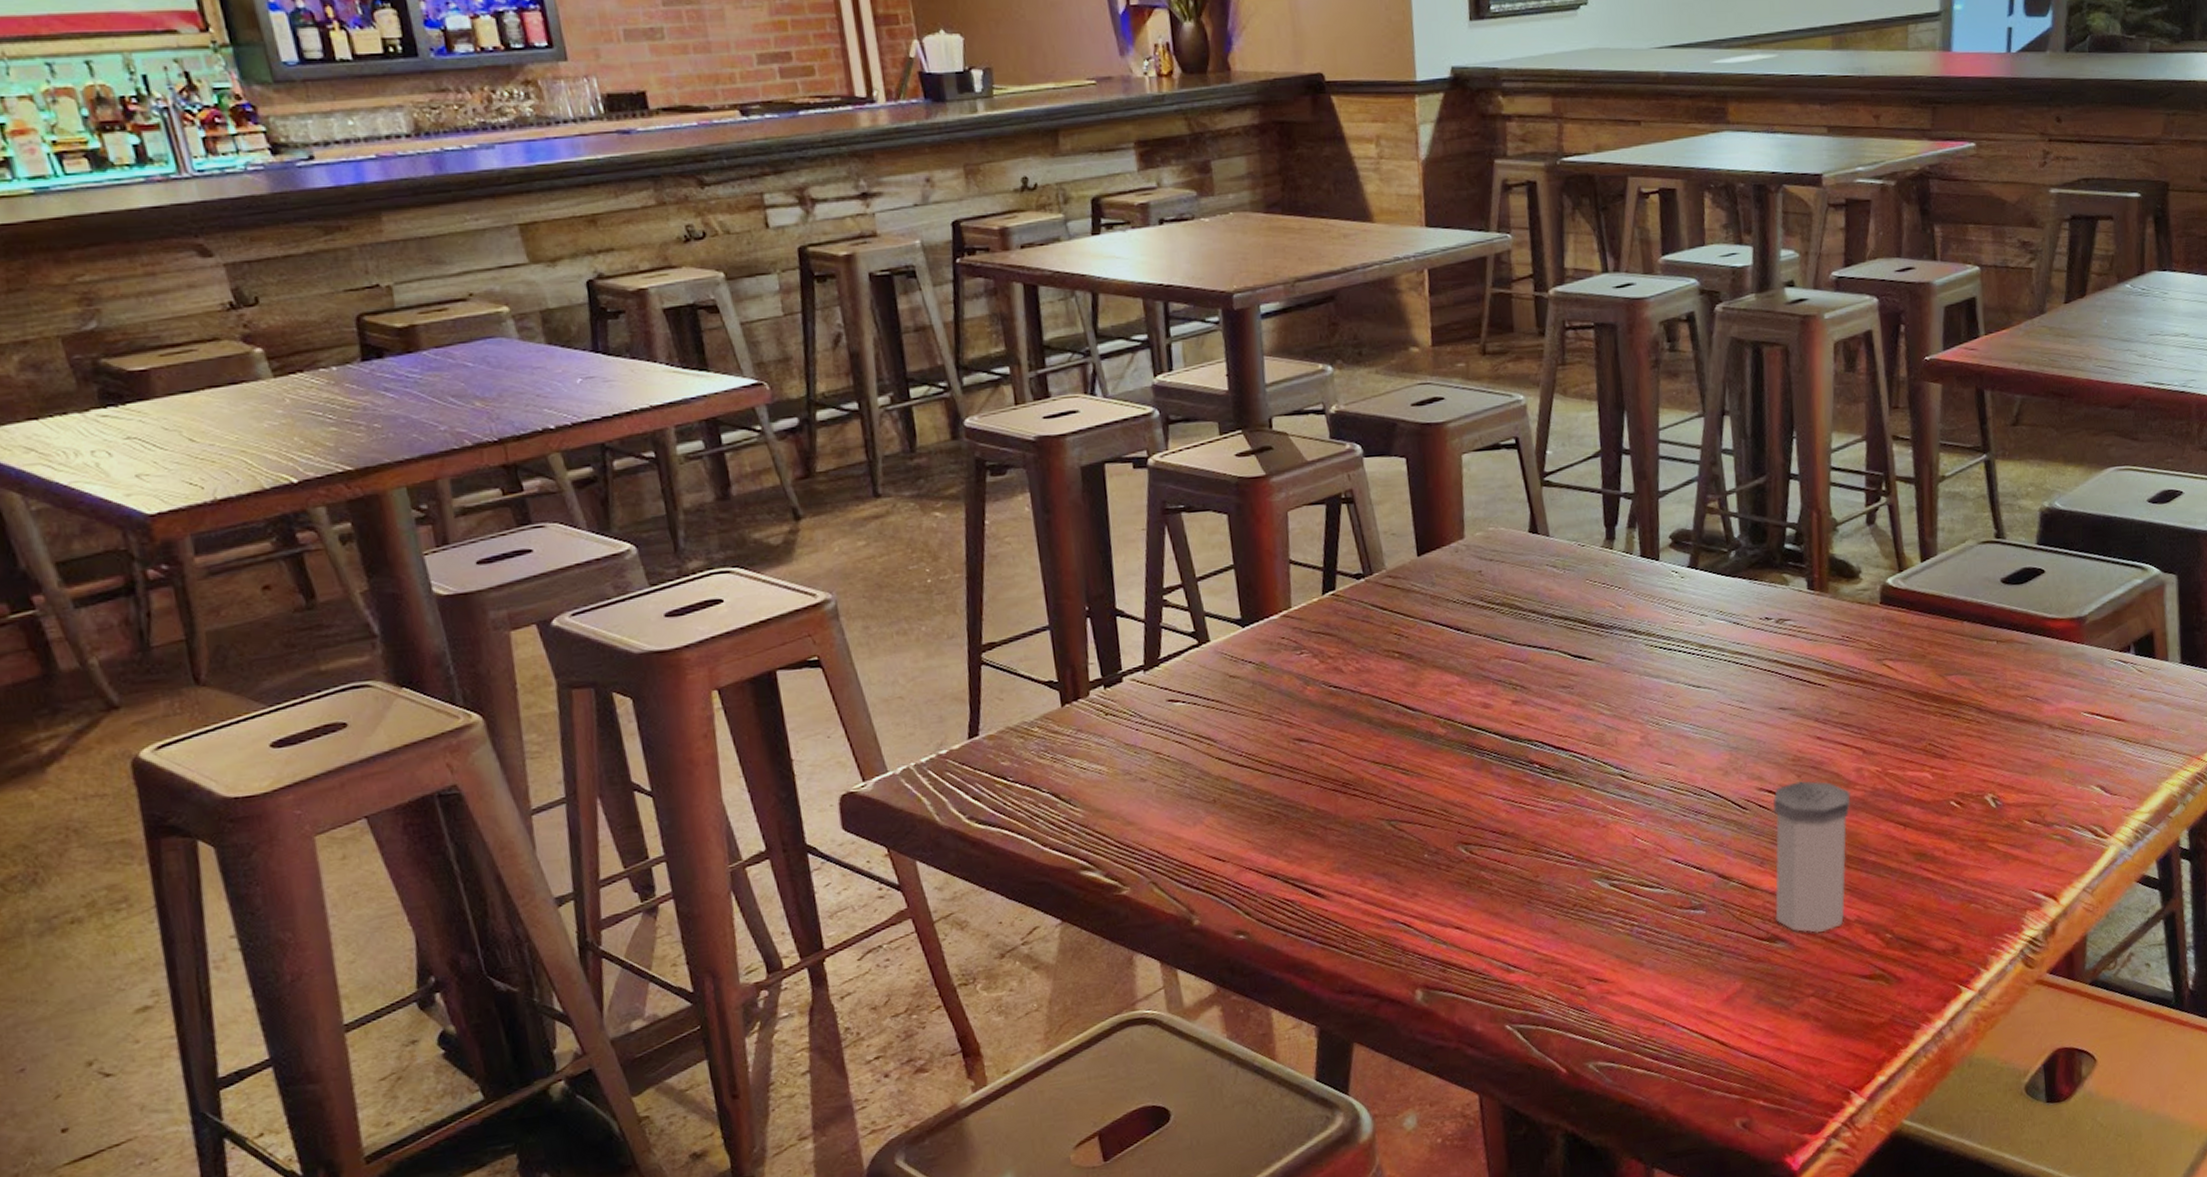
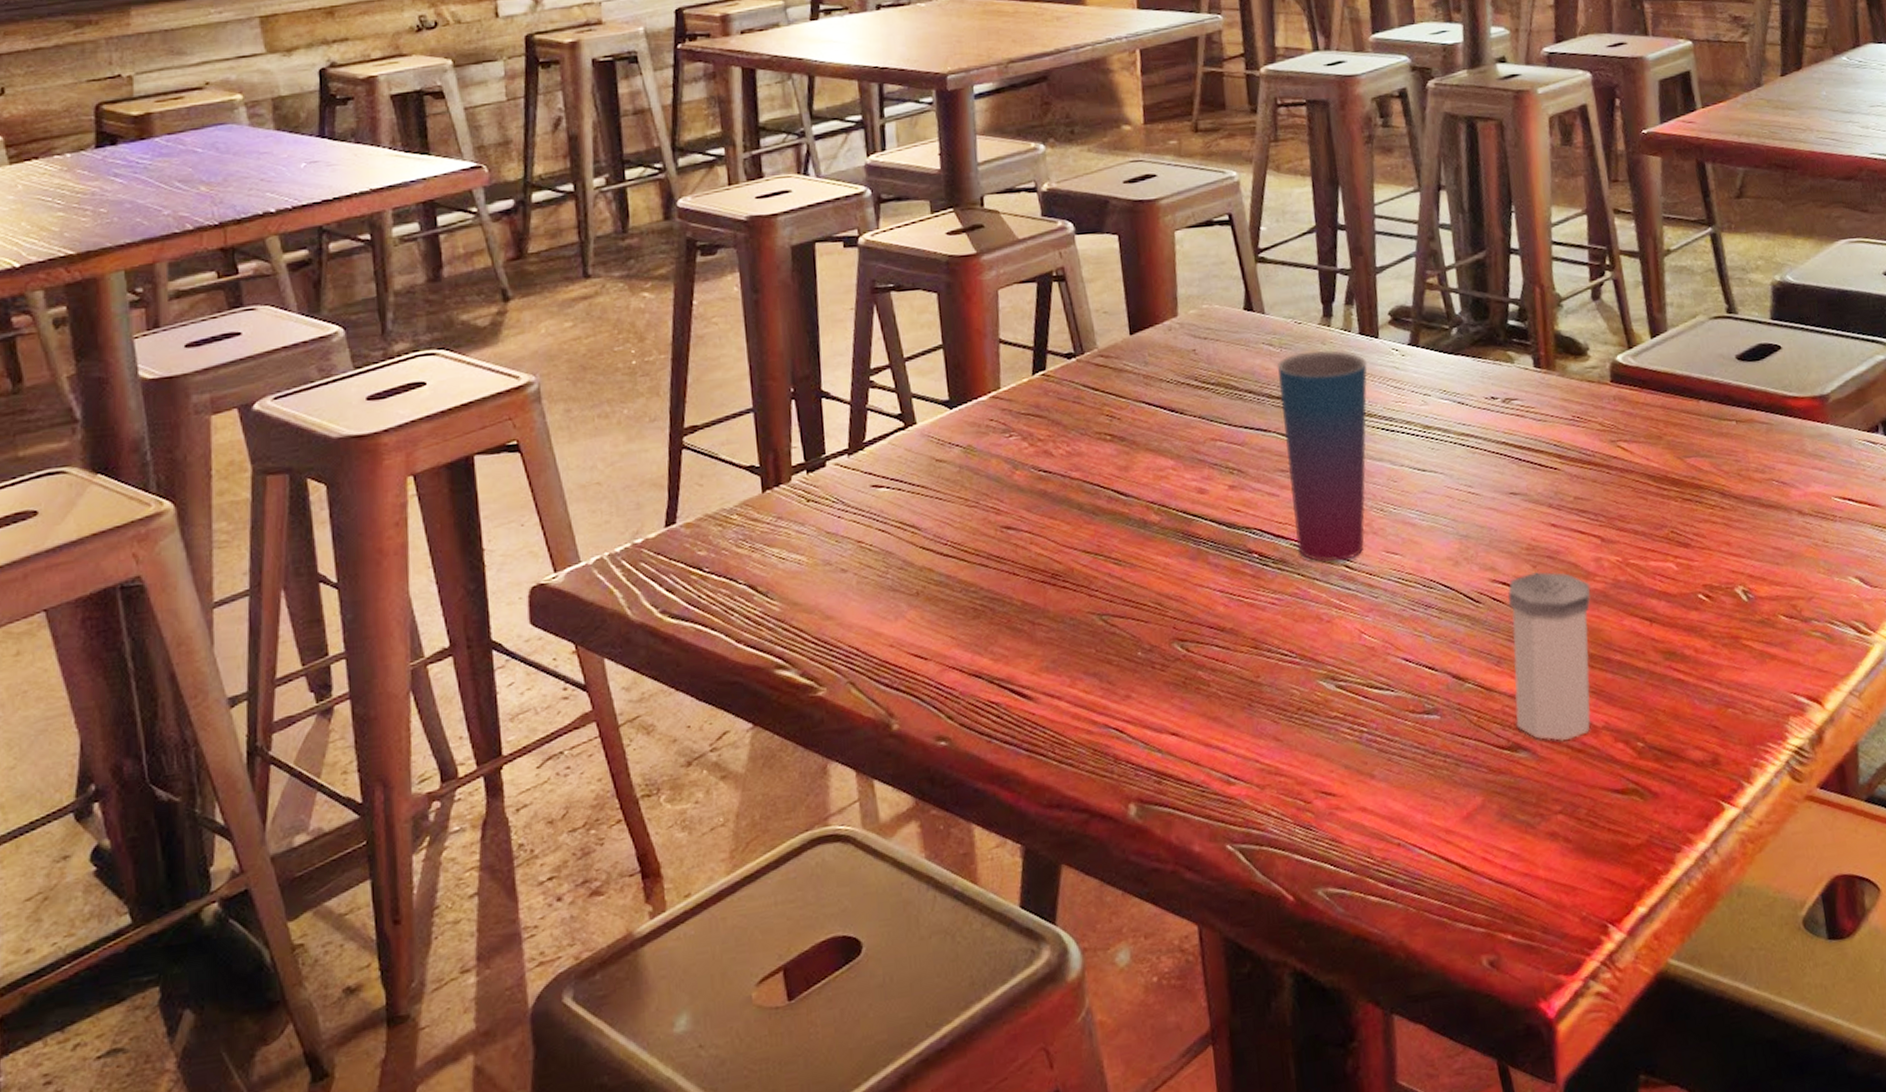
cup: none [1560,572,1648,772] -> present [1277,350,1368,562]

